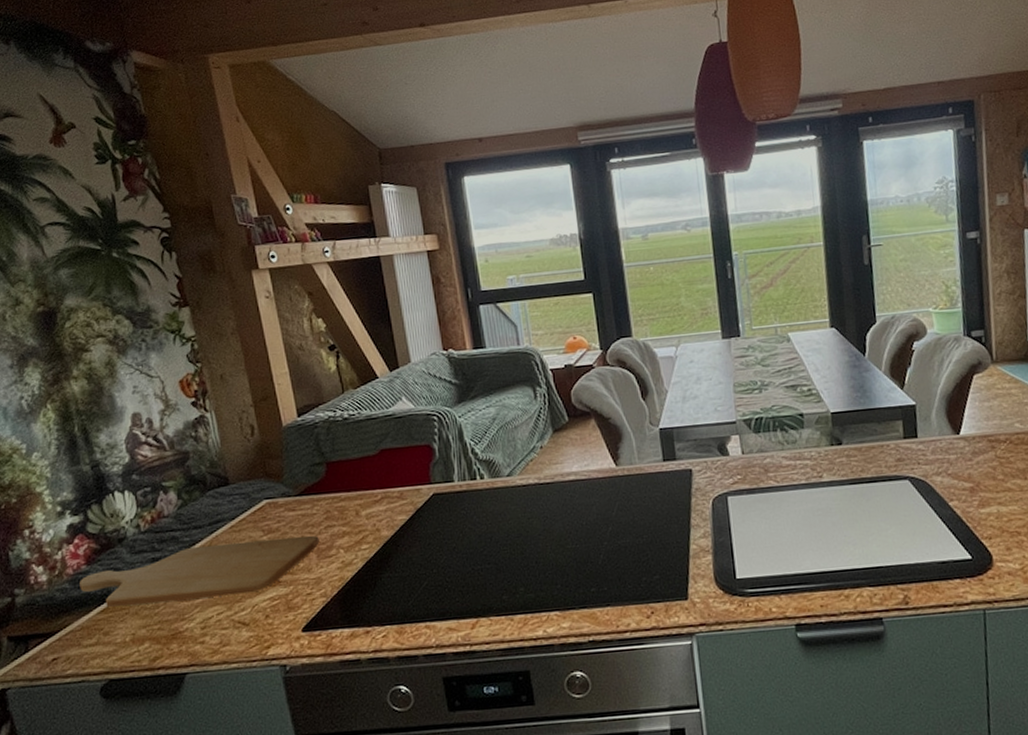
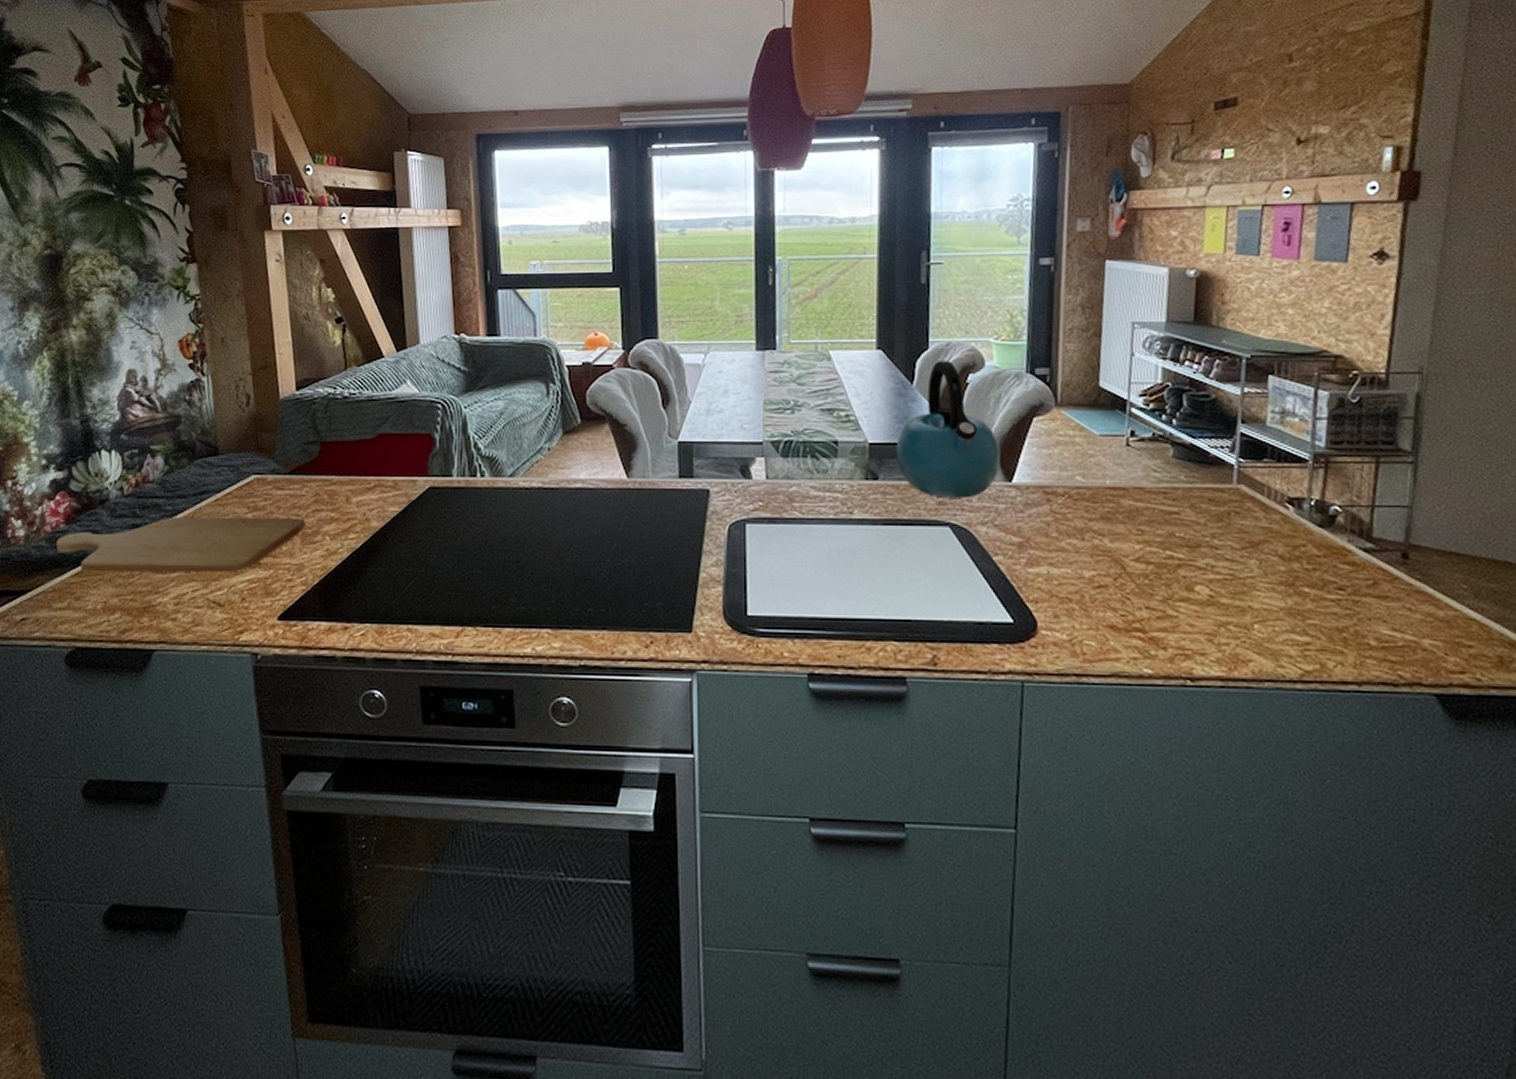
kettle: none [855,332,949,455] -> present [896,361,1001,498]

